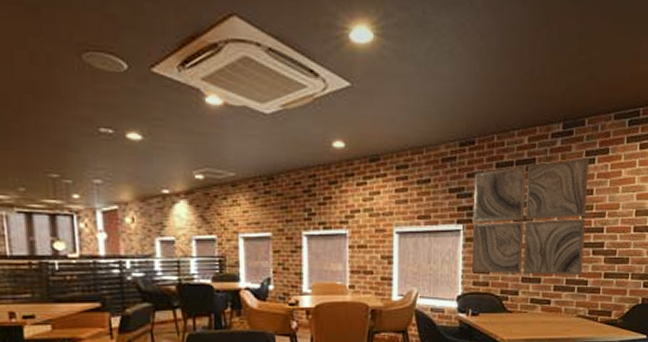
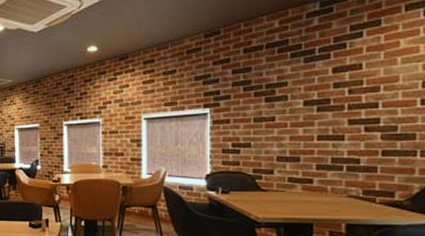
wall art: present [472,158,589,276] -> none [220,33,355,155]

